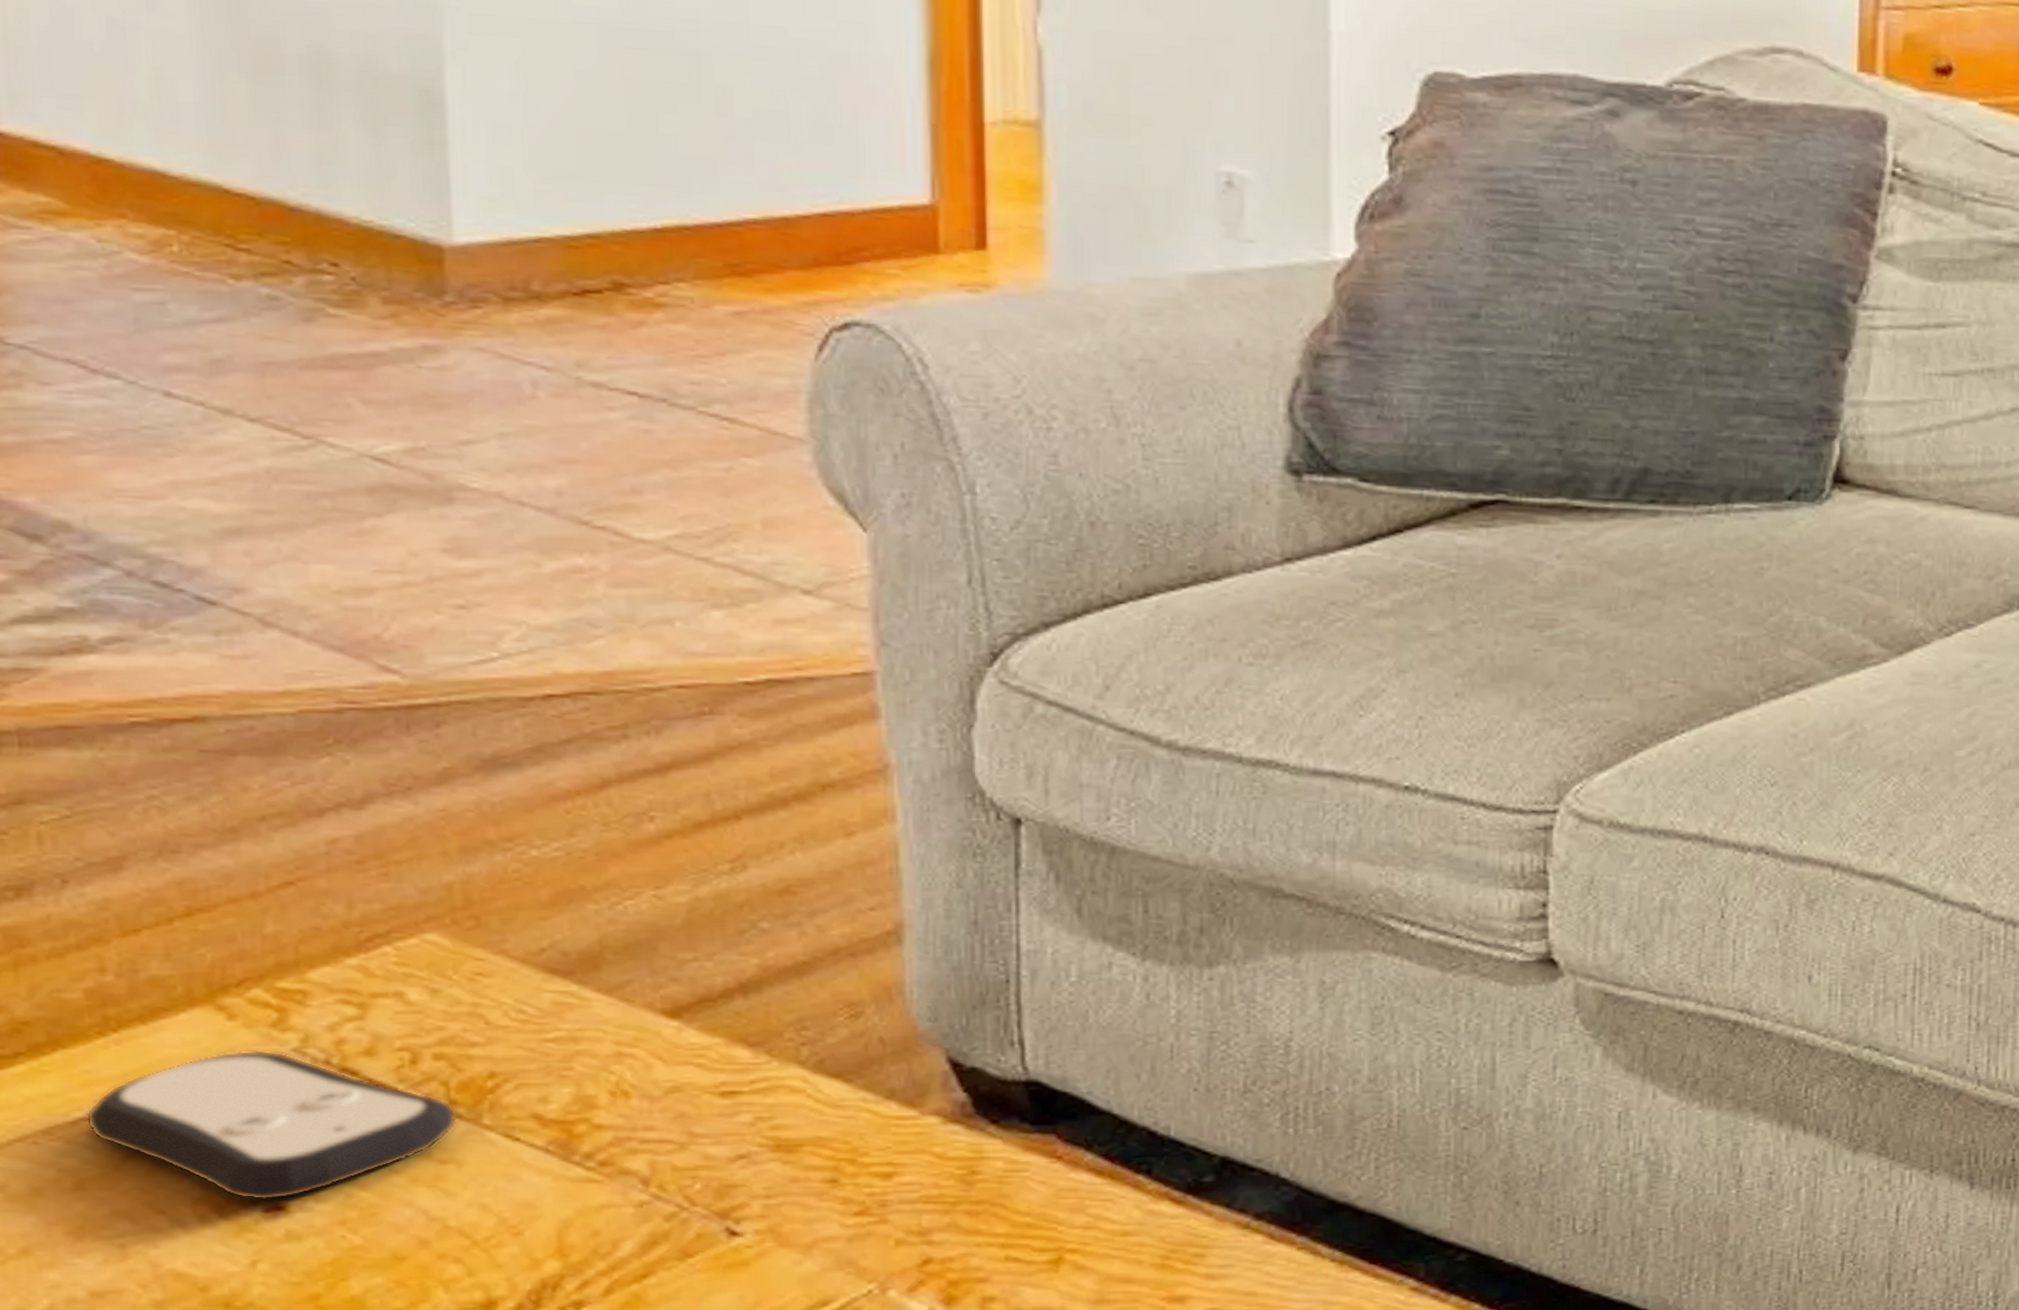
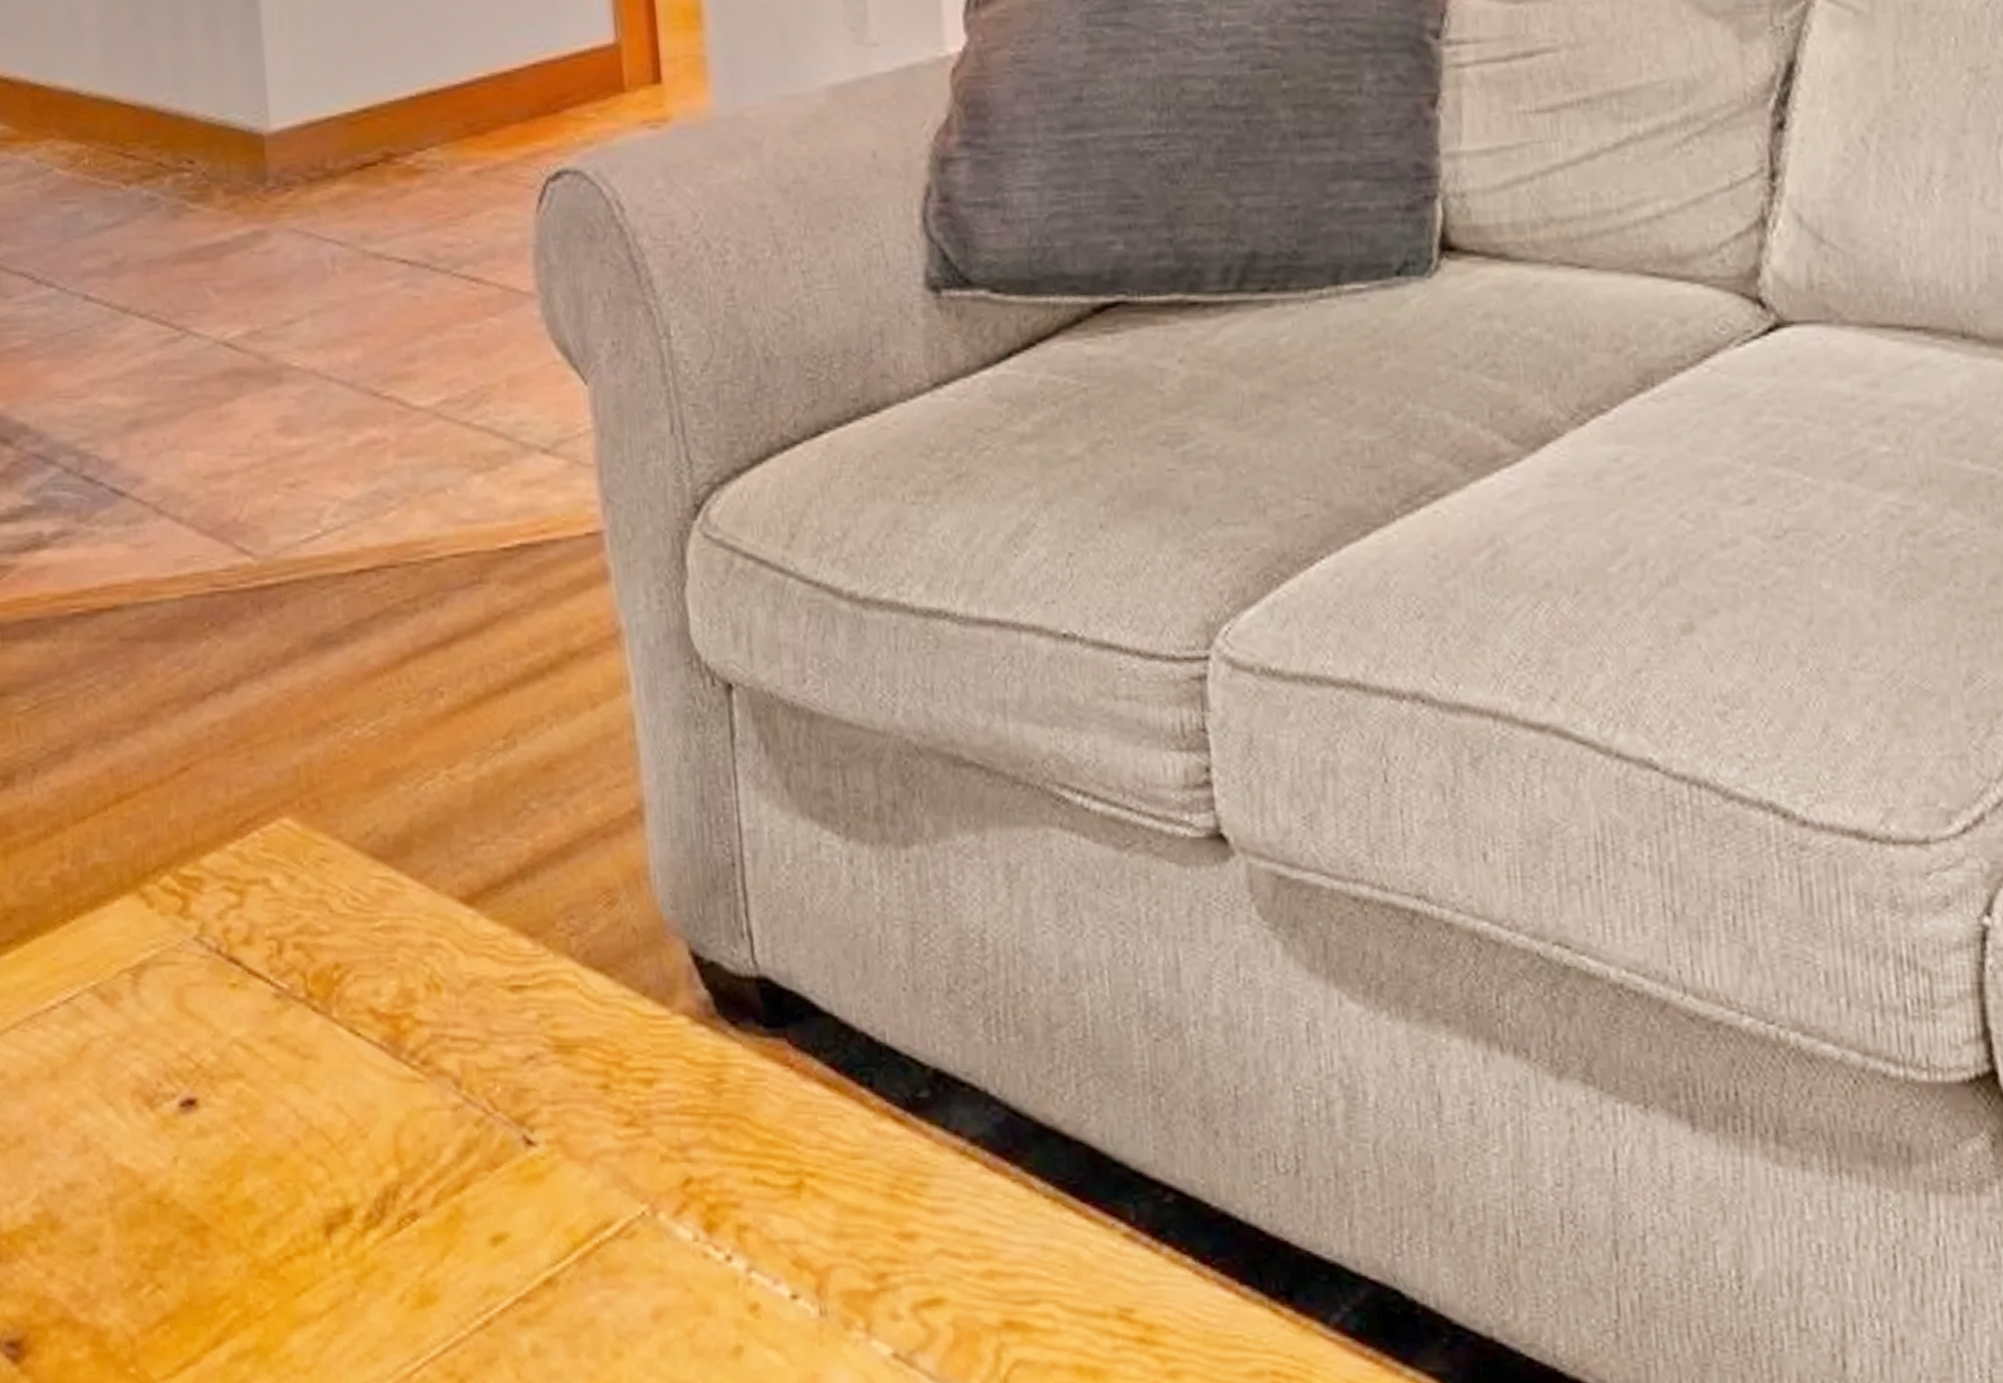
remote control: present [85,1050,458,1201] -> none [55,938,315,1094]

